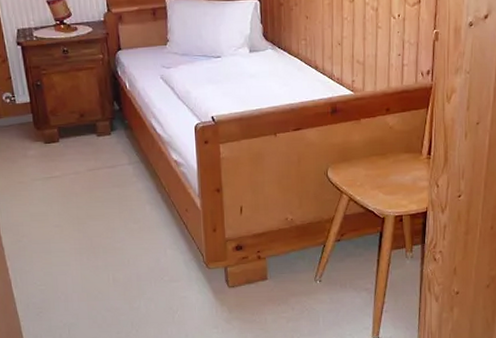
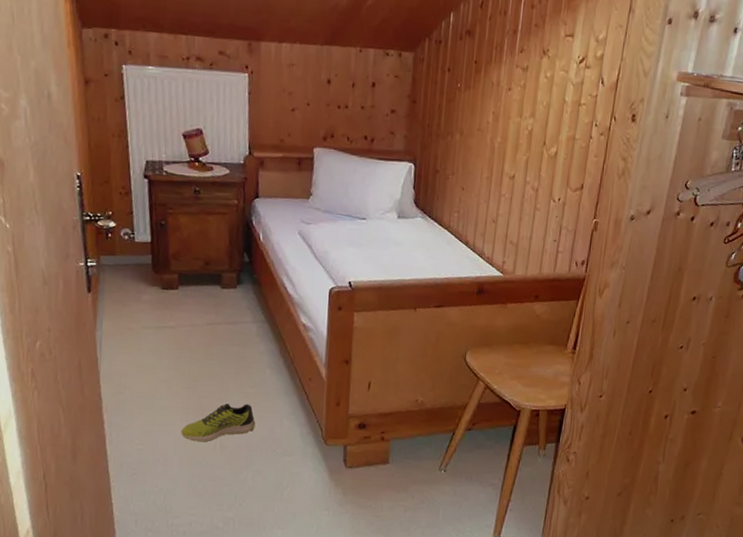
athletic shoe: none [77,238,142,278] -> present [181,403,256,442]

